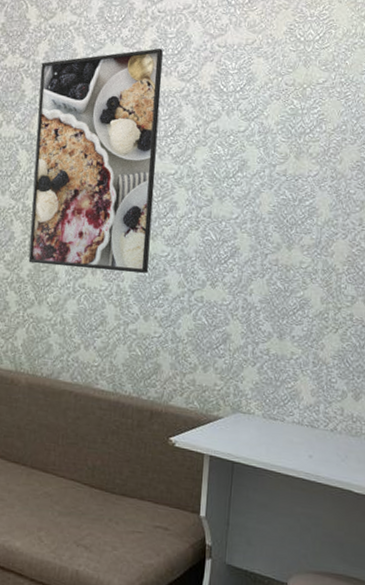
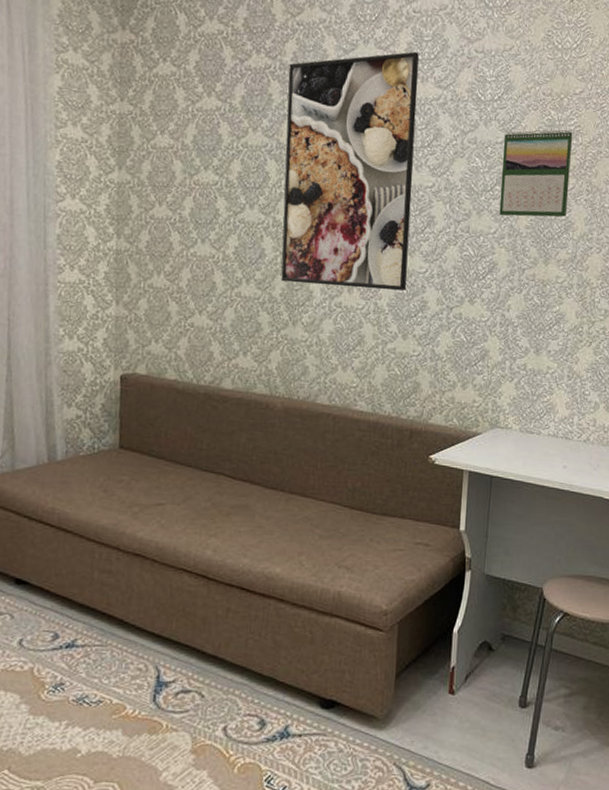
calendar: none [241,117,317,203] -> present [499,129,573,217]

